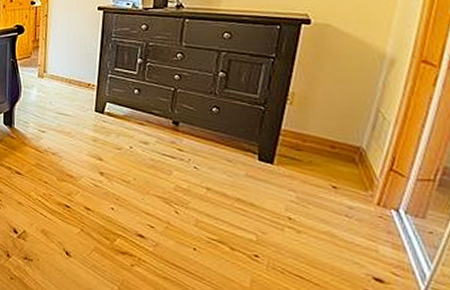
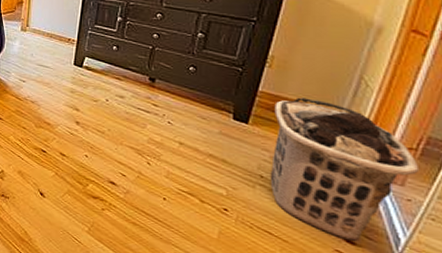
clothes hamper: none [297,134,439,279] -> present [270,97,420,241]

